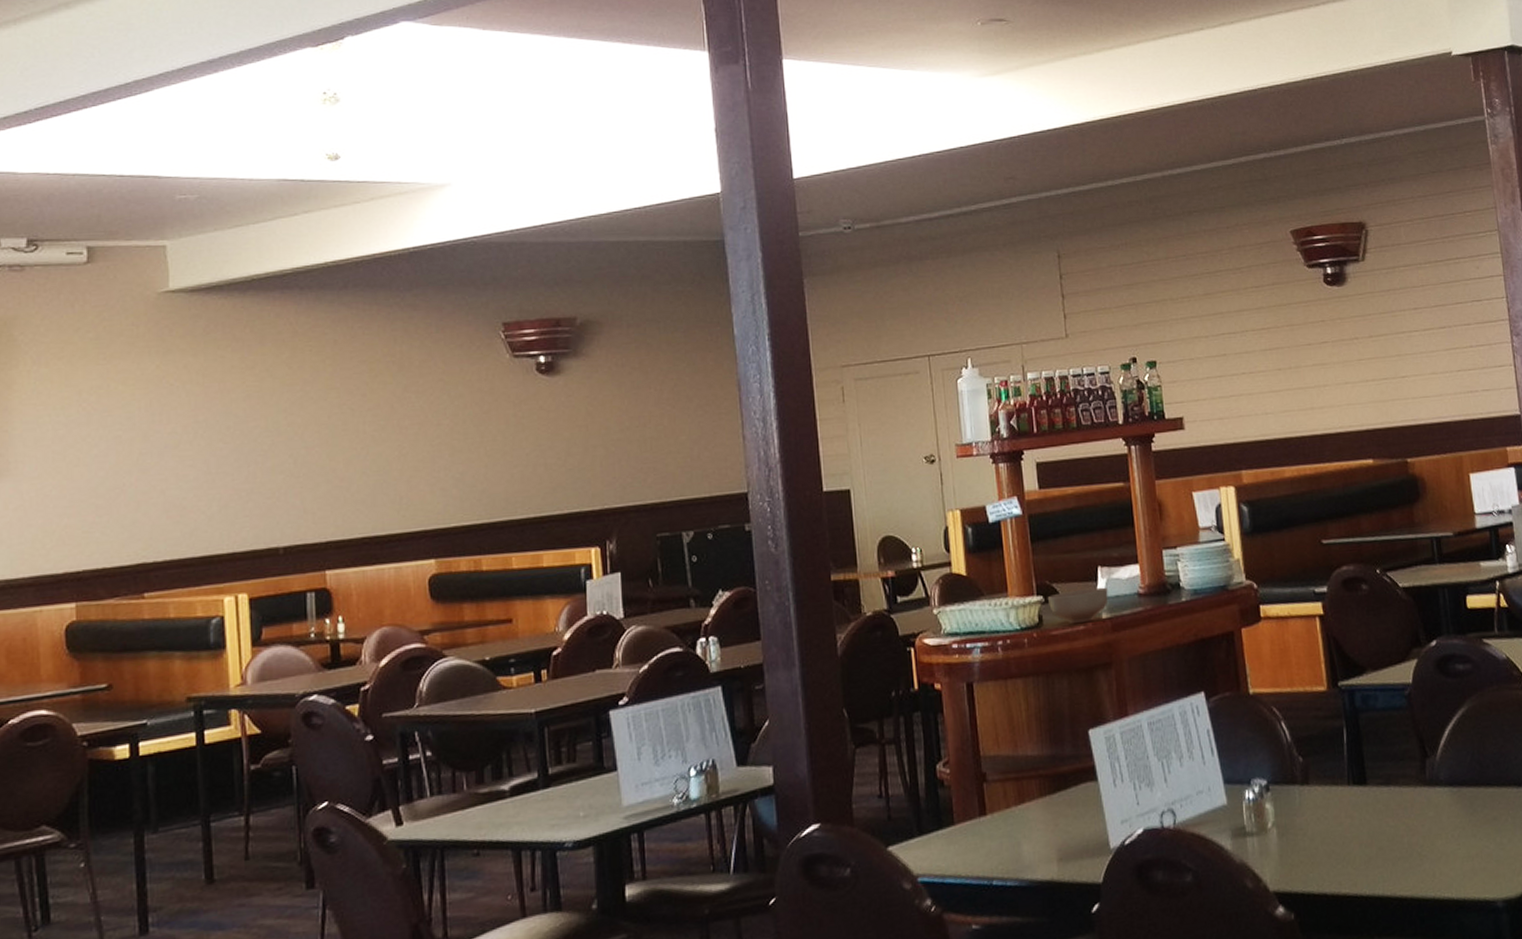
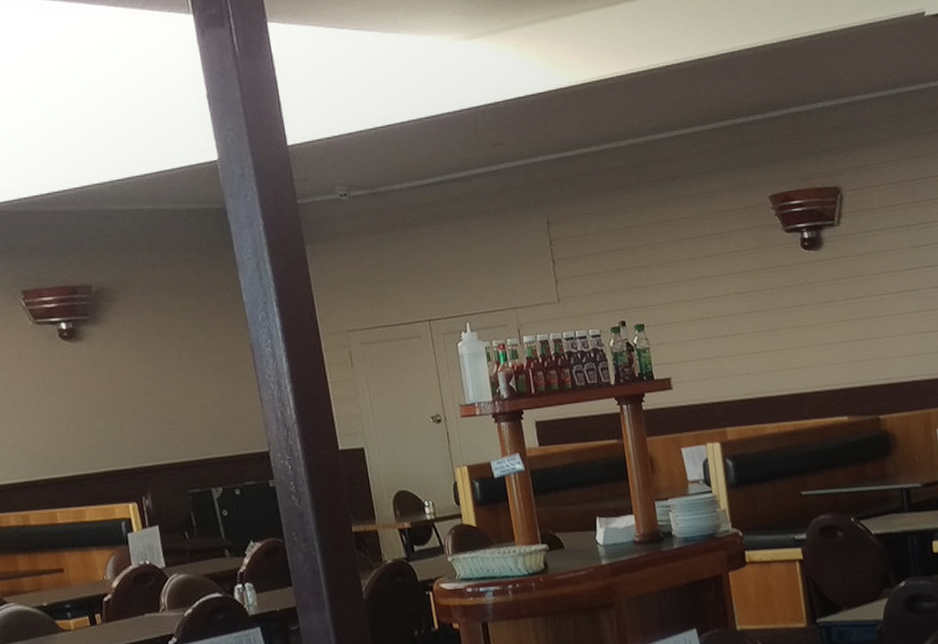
bowl: present [1047,587,1109,623] -> none [551,536,607,569]

